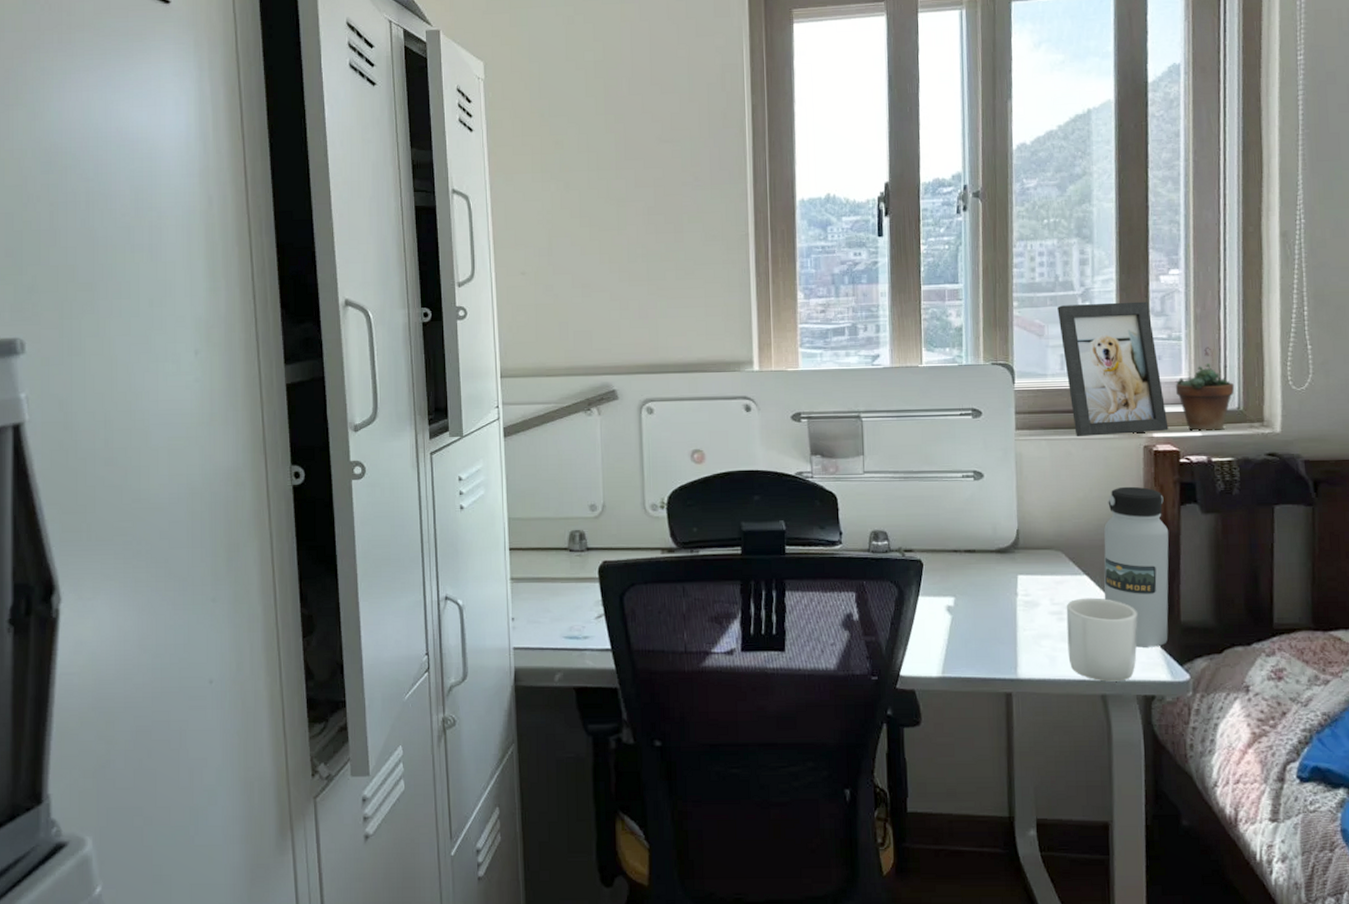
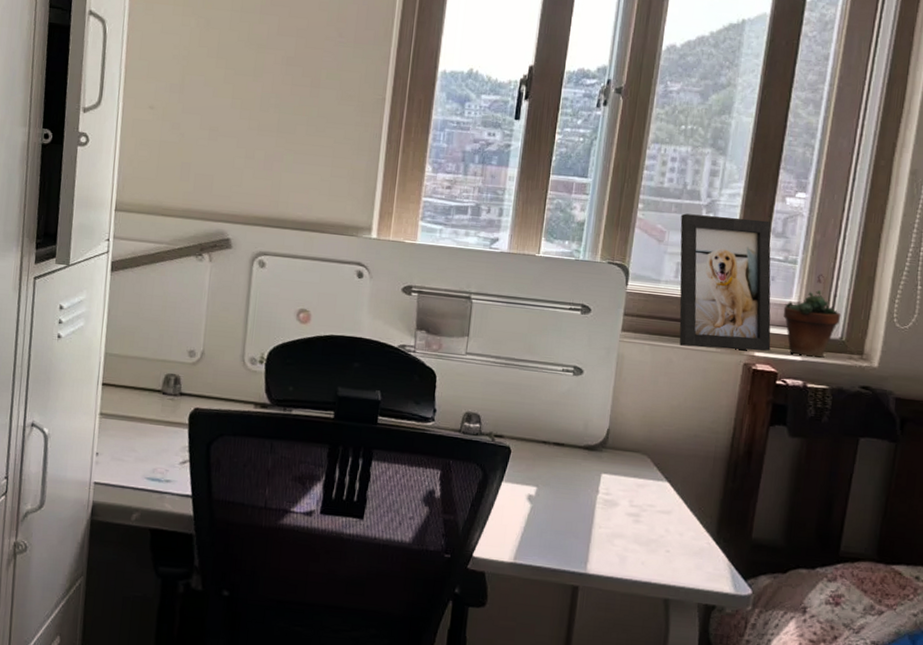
mug: present [1066,598,1138,682] -> none [638,503,712,588]
water bottle: present [1104,486,1169,647] -> none [681,400,755,560]

